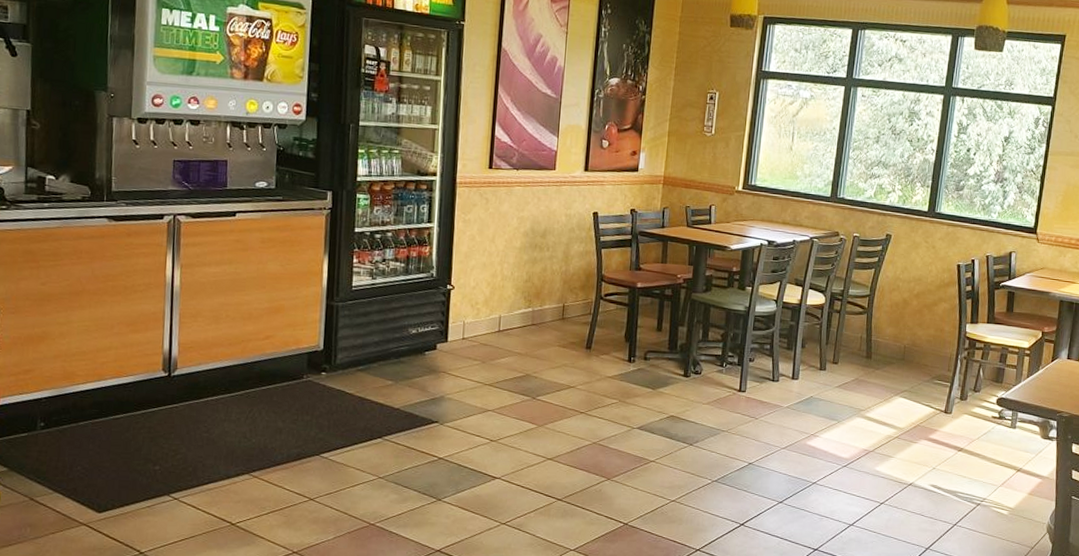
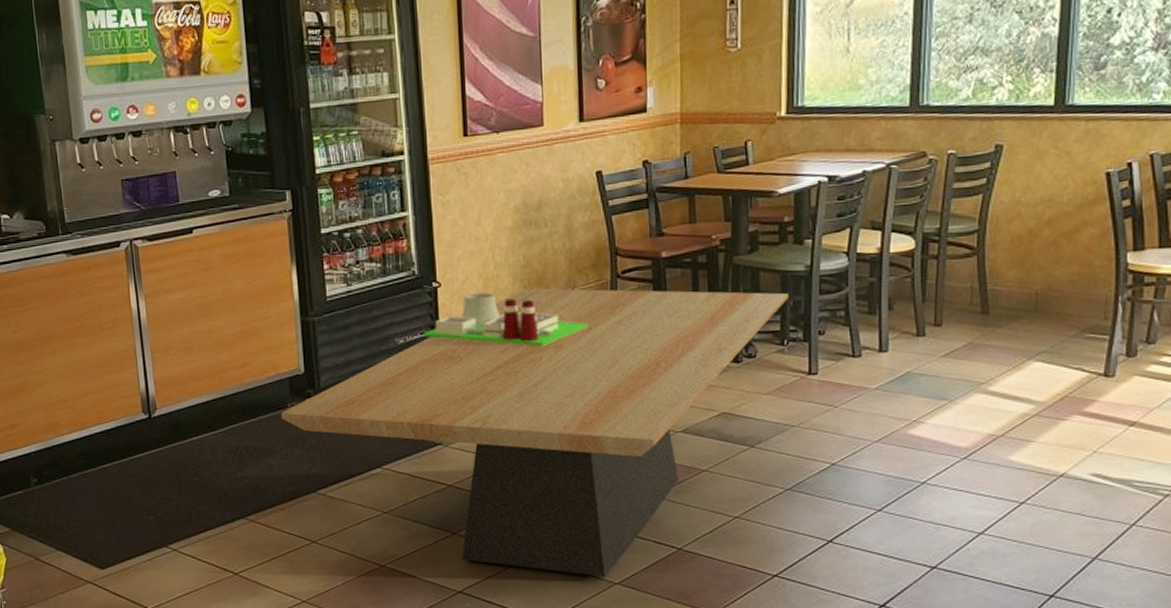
dining table: none [295,298,731,544] -> present [280,288,790,578]
architectural model: none [433,298,573,348] -> present [423,292,588,346]

